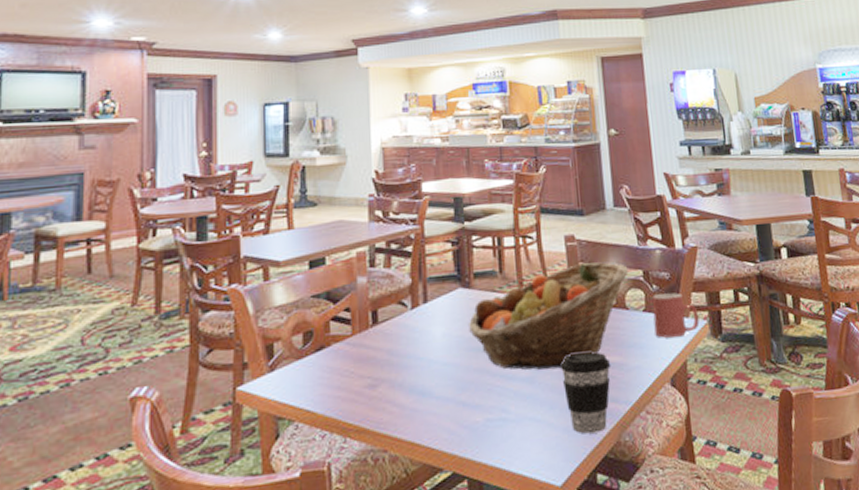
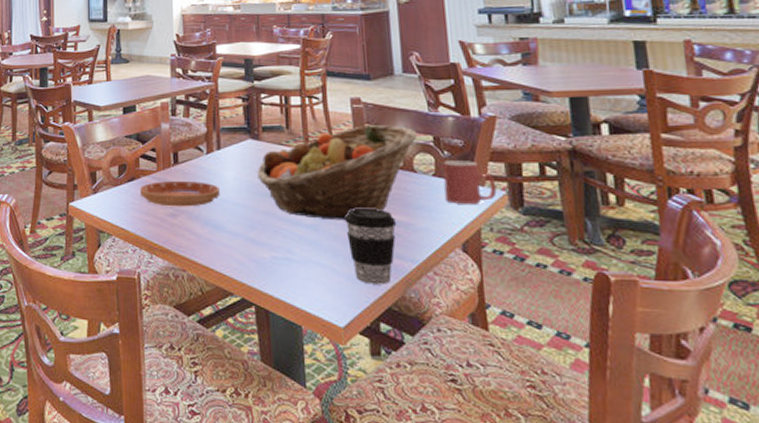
saucer: none [329,342,427,377] -> present [139,180,220,207]

